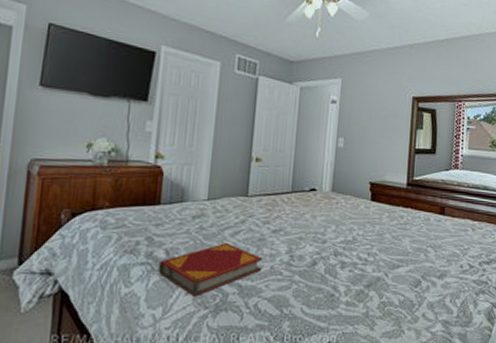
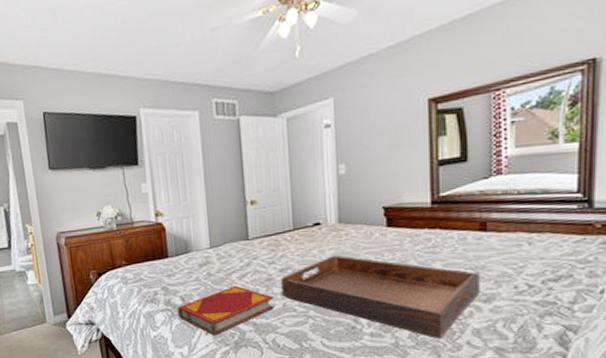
serving tray: none [271,221,437,311] -> present [281,254,480,340]

